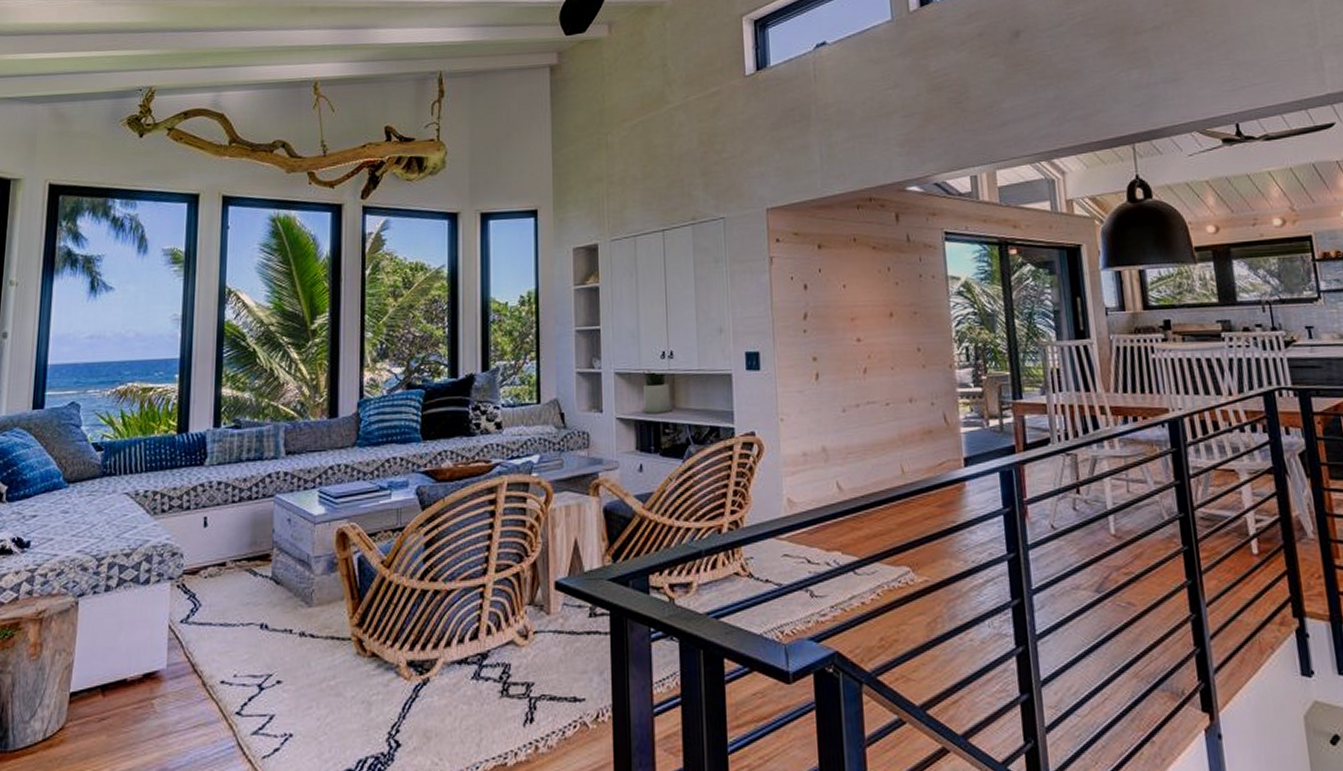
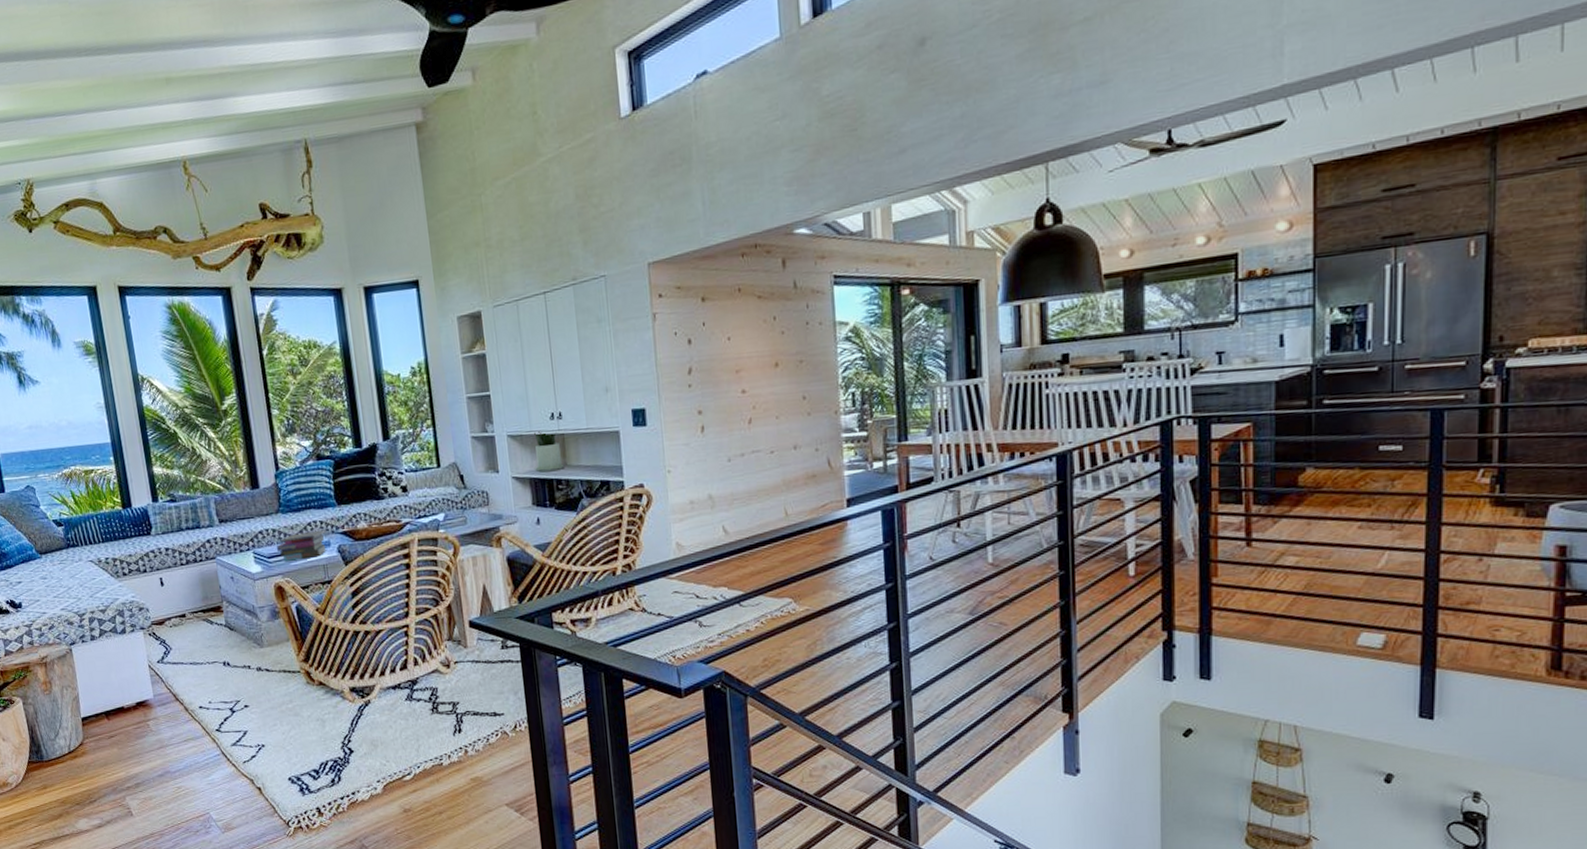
books: none [346,468,405,504] -> present [276,530,327,562]

